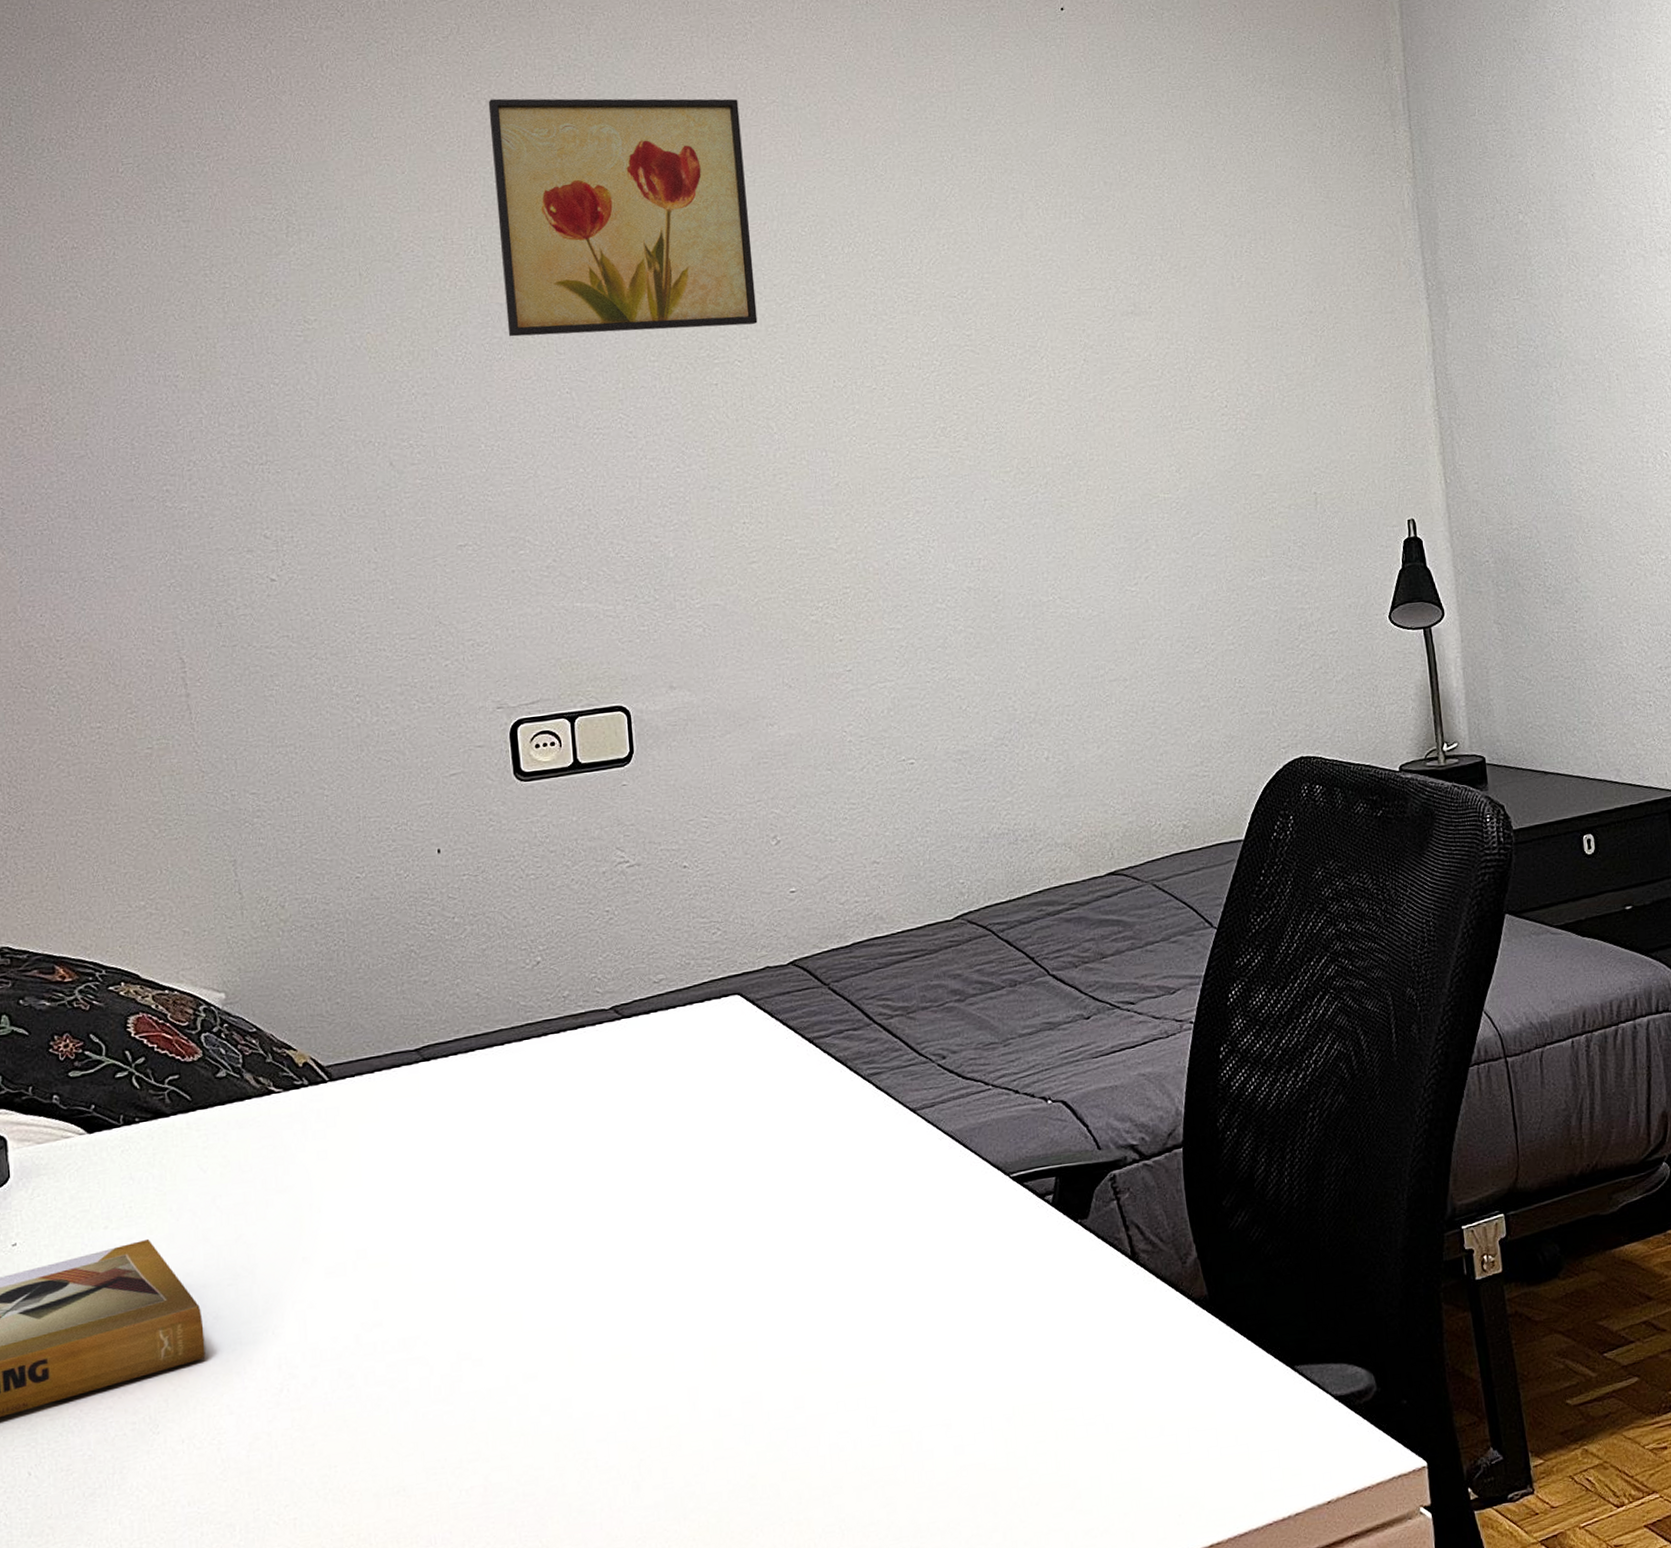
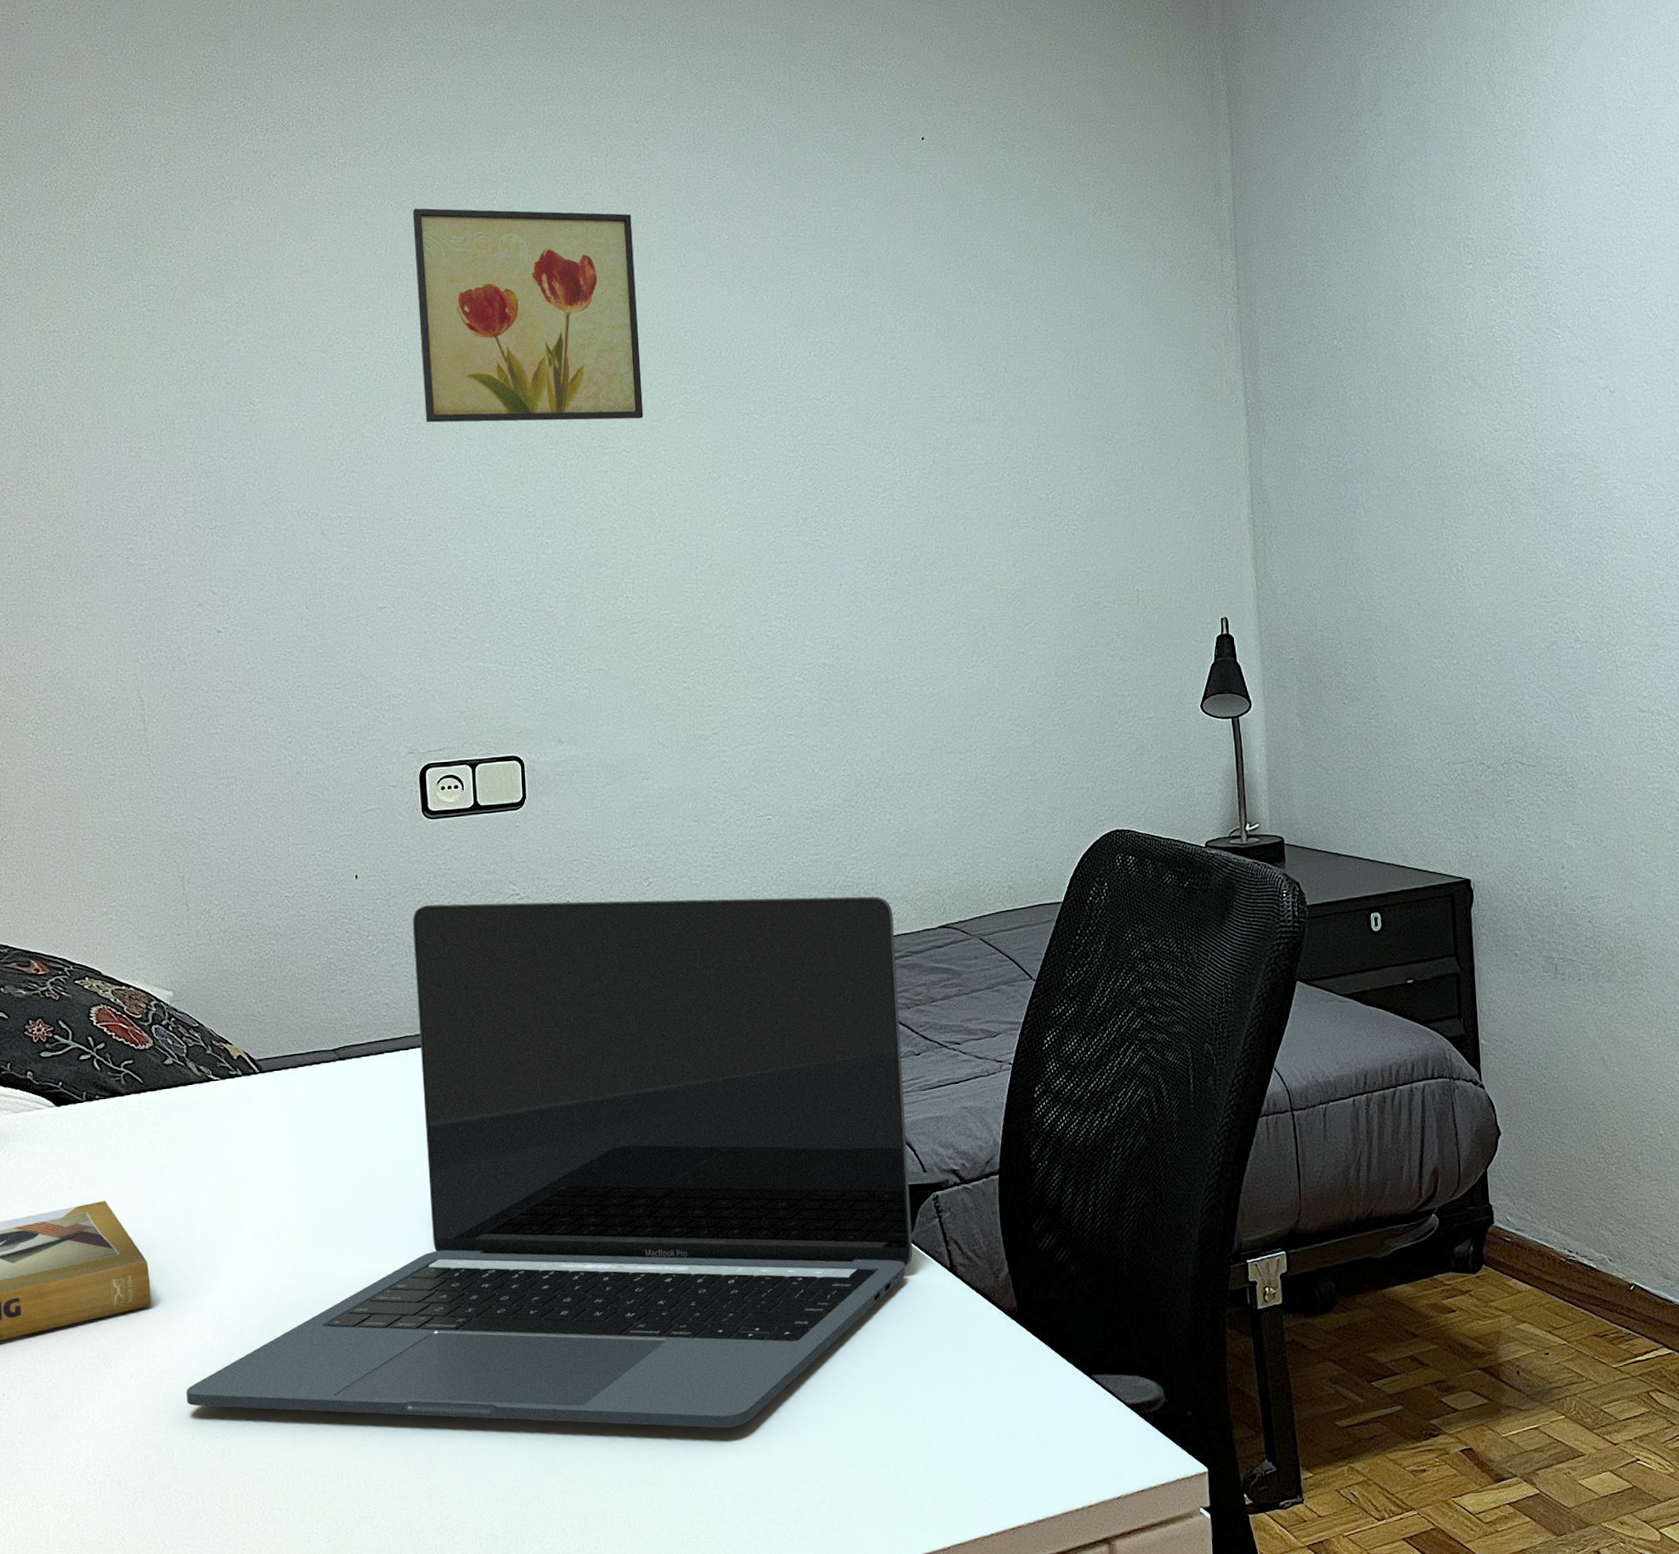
laptop: none [248,843,1089,1472] -> present [185,896,913,1428]

